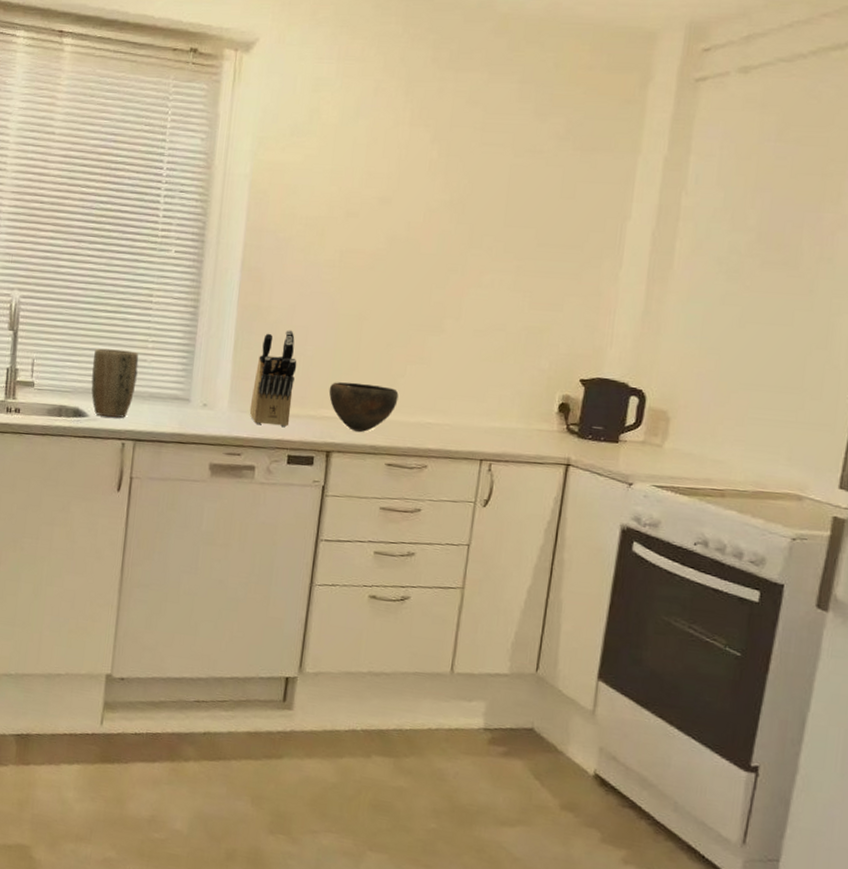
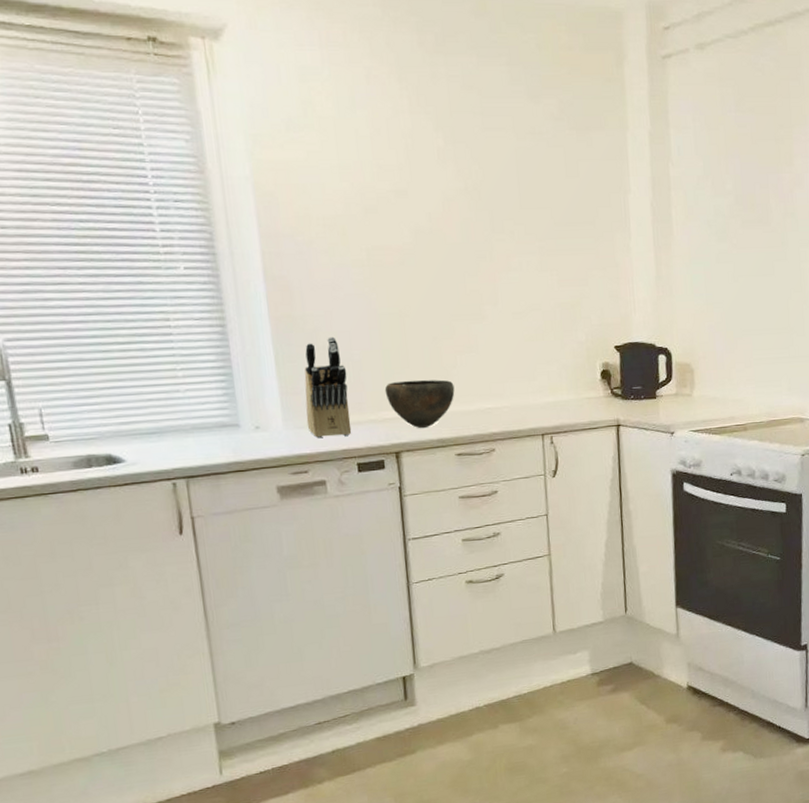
plant pot: present [91,348,139,418] -> none [114,383,174,459]

